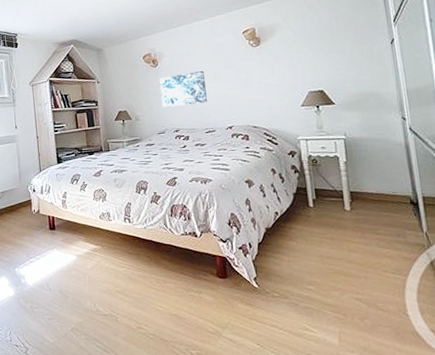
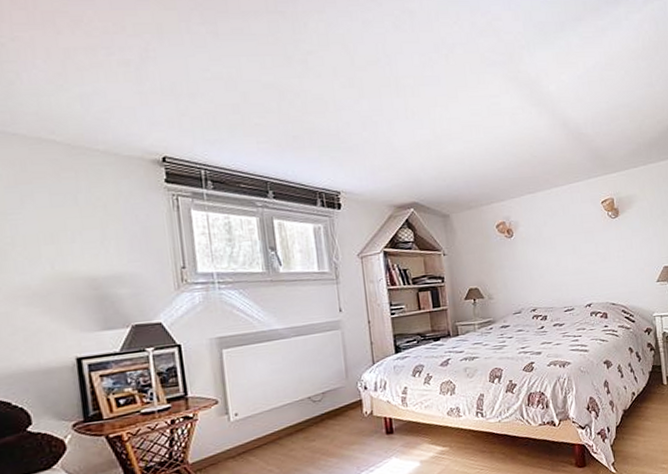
wall art: present [159,71,207,107] -> none [514,243,566,284]

